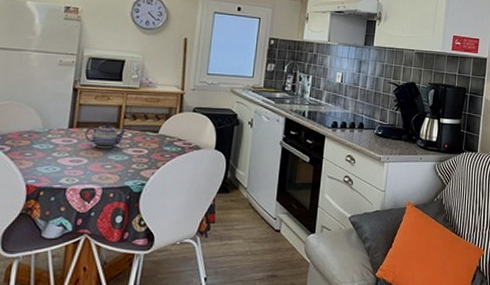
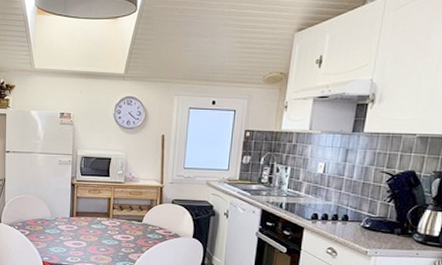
teapot: present [85,123,127,149] -> none [83,213,116,235]

